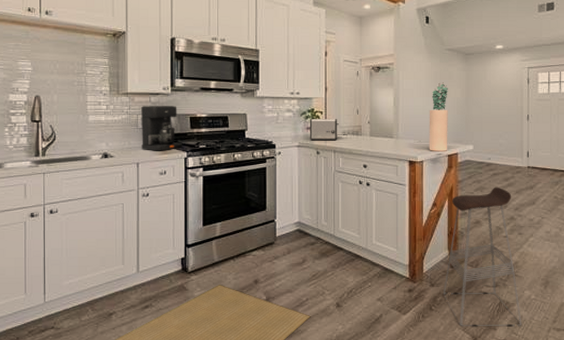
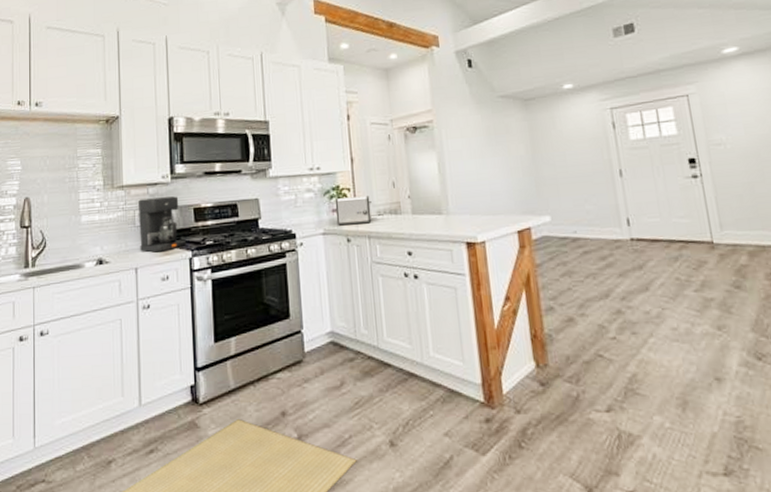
vase: present [429,82,448,151] -> none [485,138,517,228]
bar stool: present [442,187,522,327] -> none [531,269,657,472]

